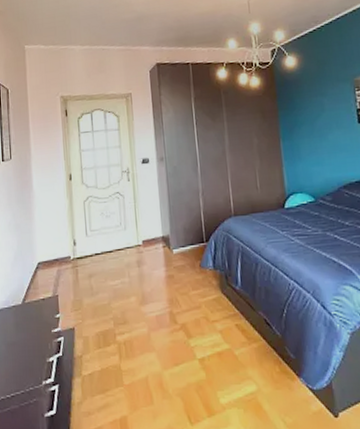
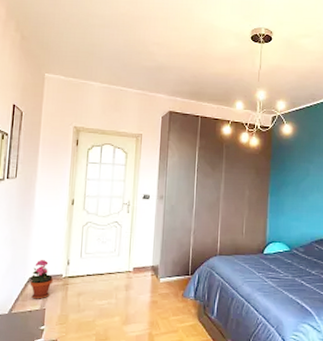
potted plant: none [37,243,61,286] -> present [29,260,53,299]

